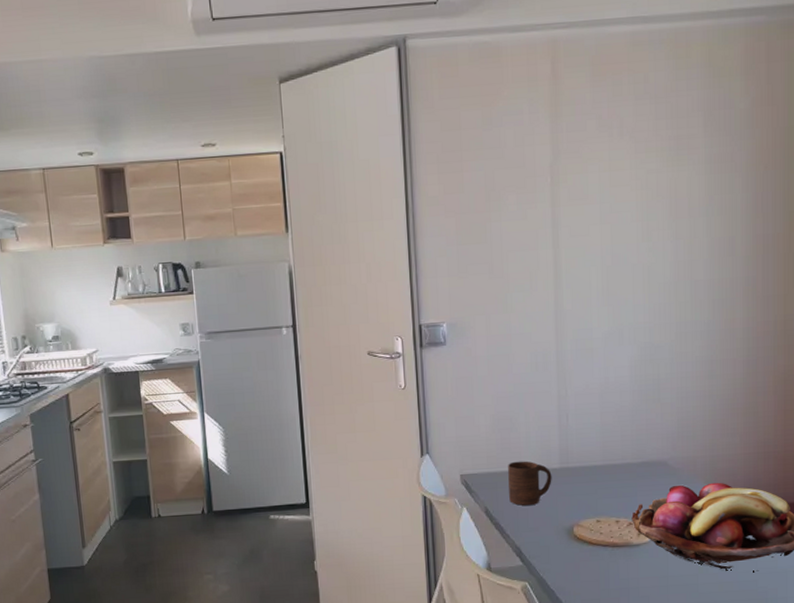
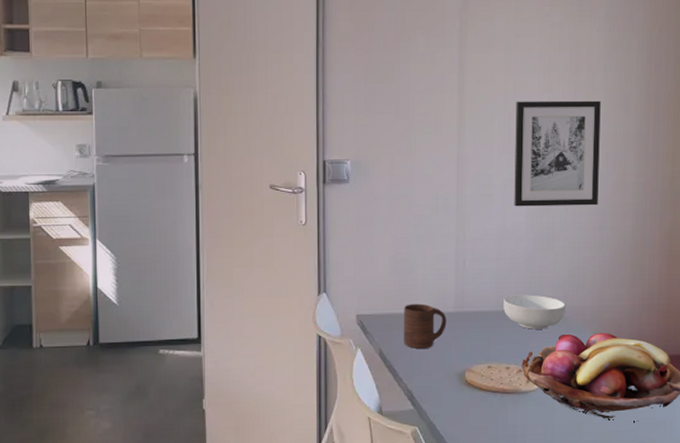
cereal bowl: none [610,447,675,482] -> present [503,295,566,330]
wall art: none [614,246,705,360] -> present [514,100,601,207]

